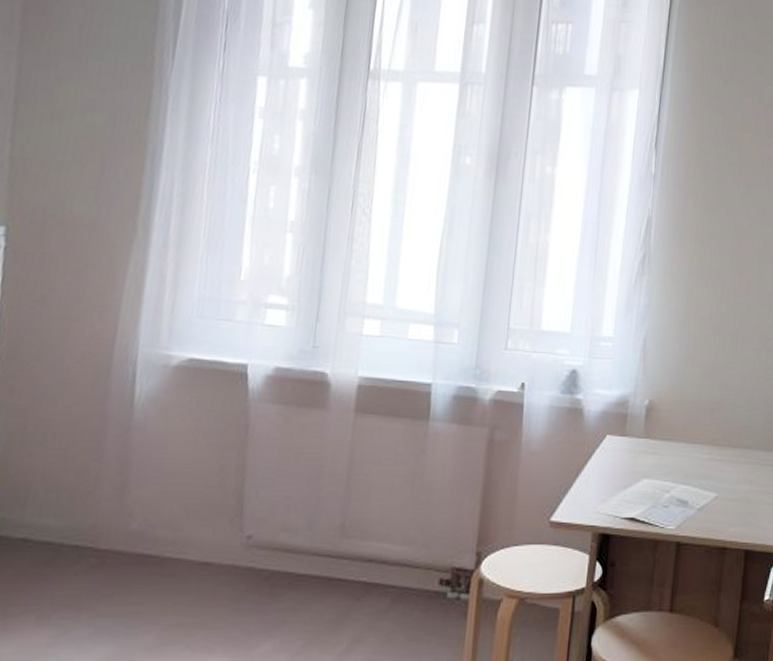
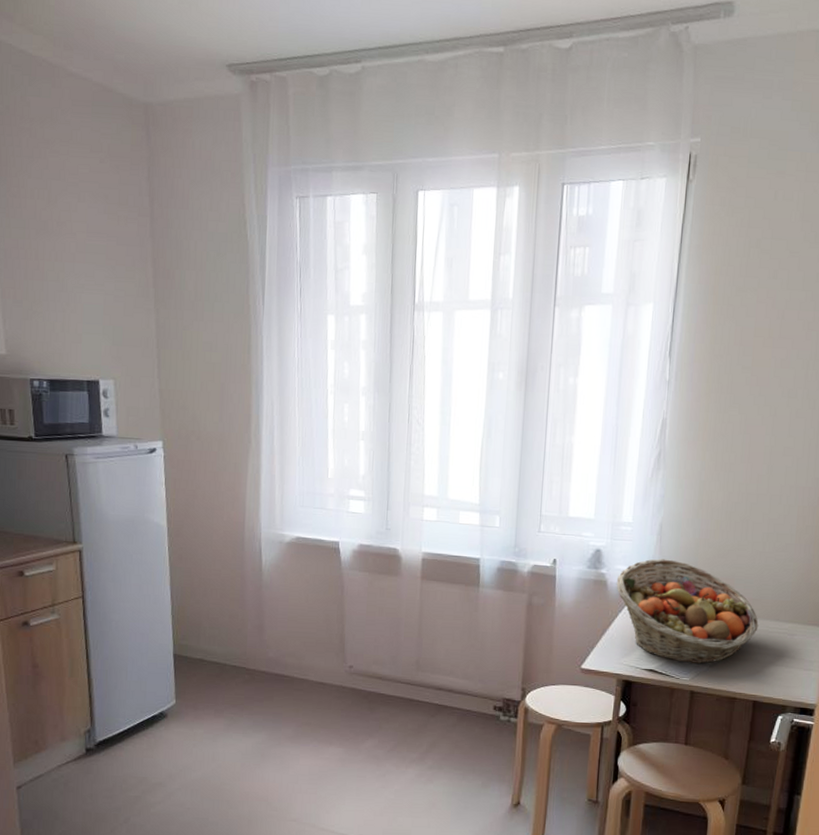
fruit basket: none [594,380,750,509] -> present [616,559,759,665]

